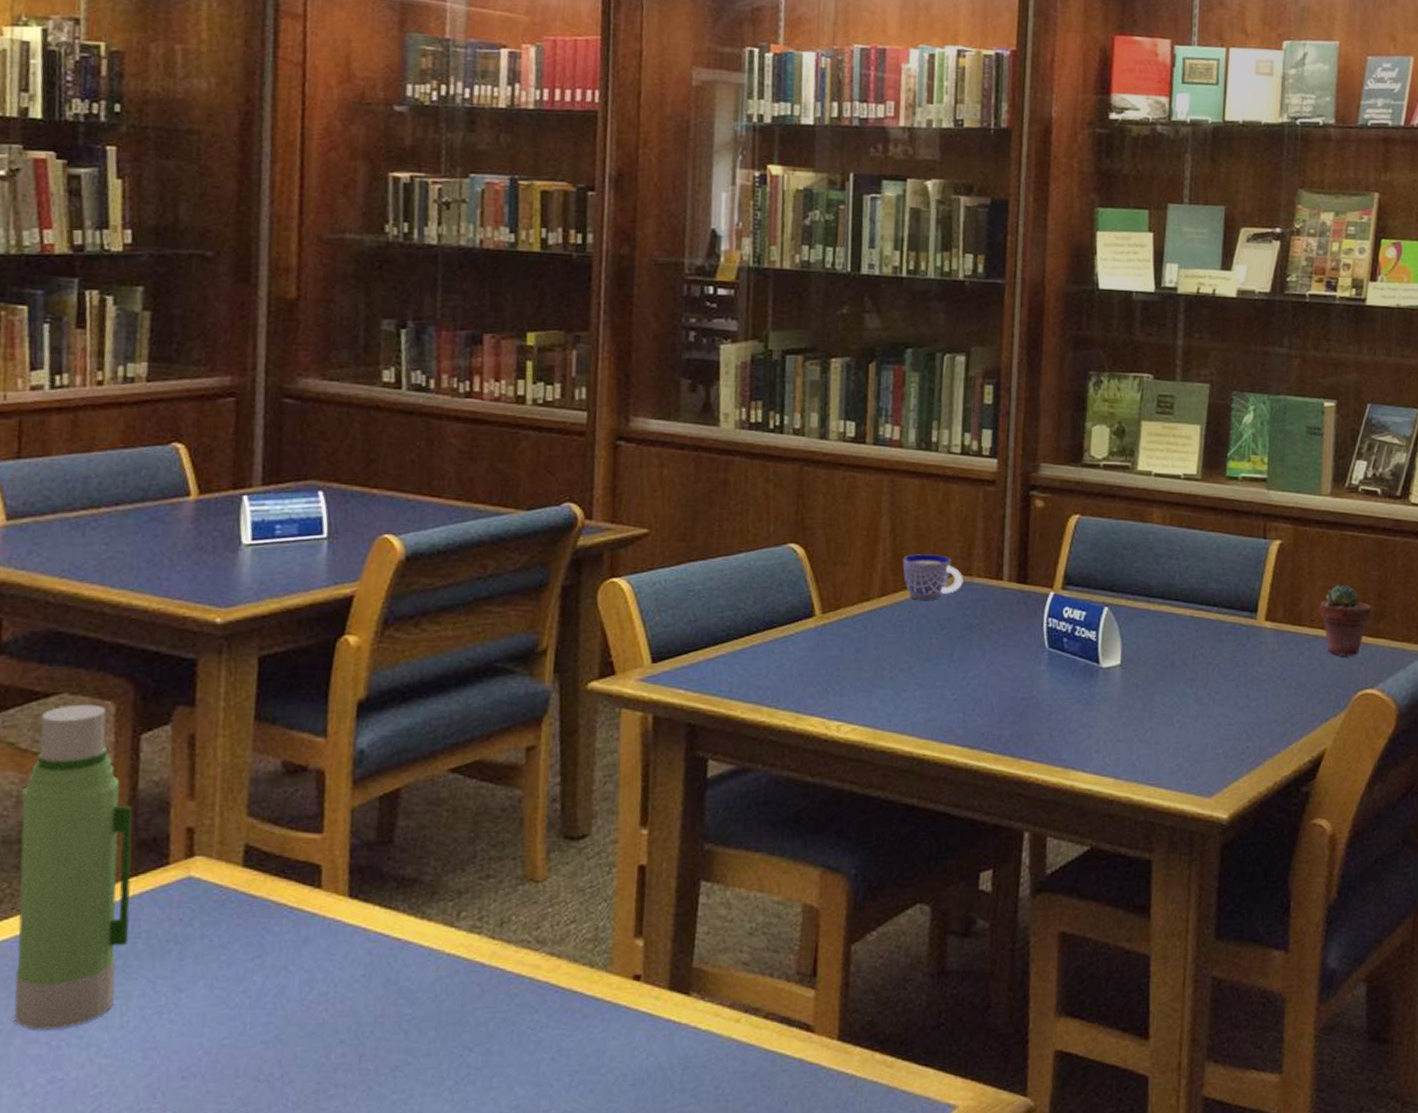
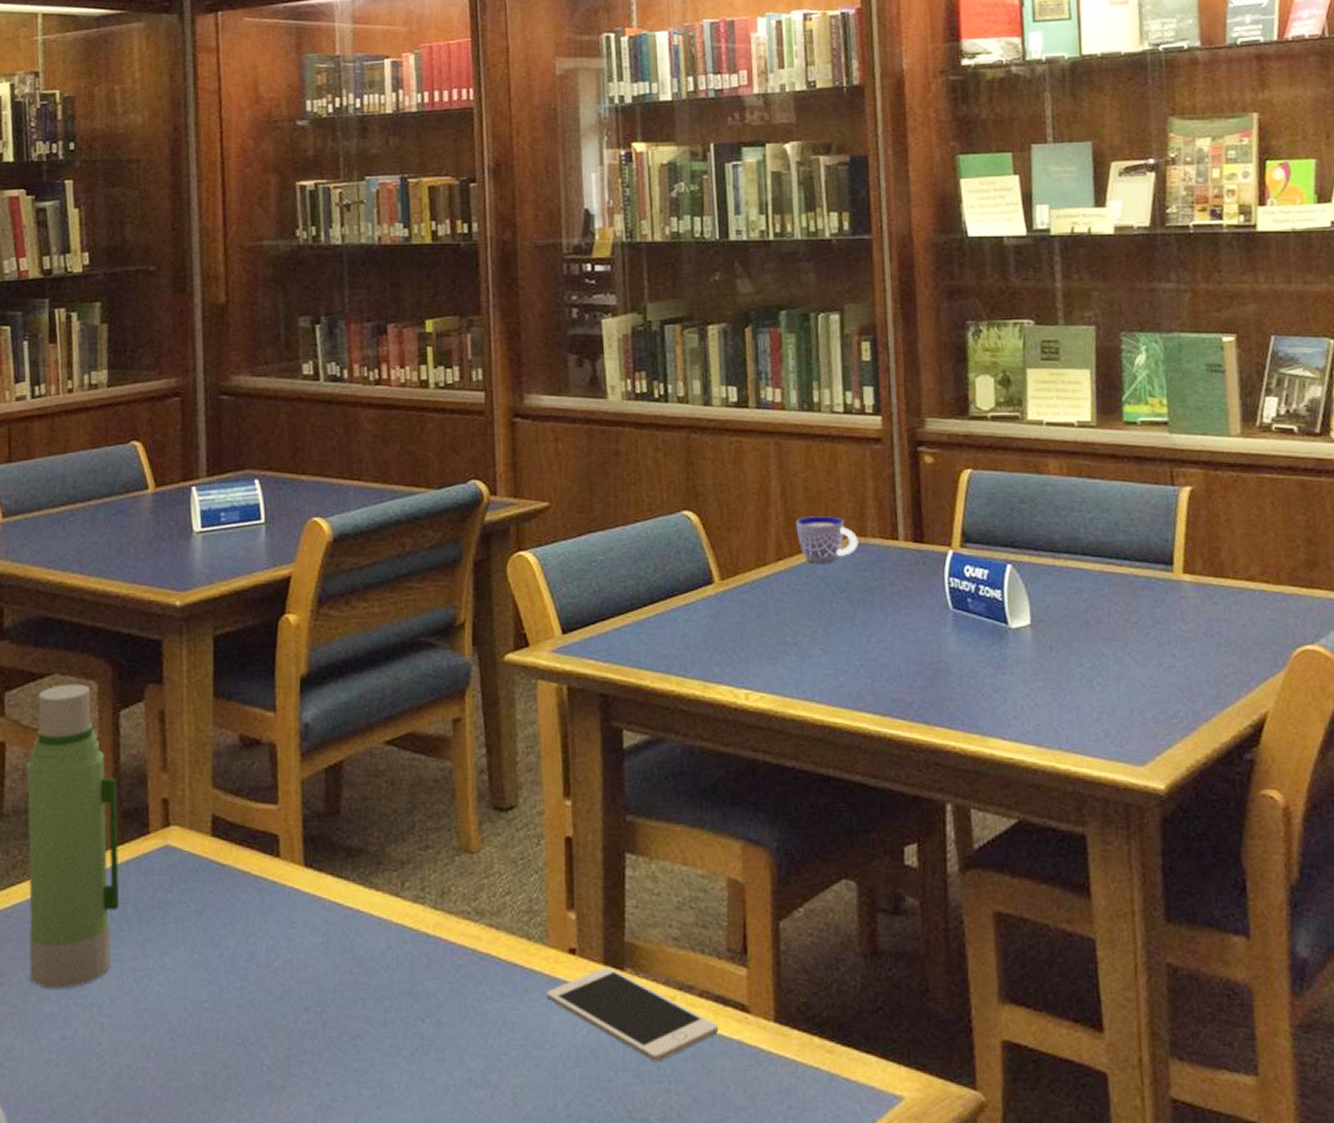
cell phone: none [606,992,782,1082] -> present [547,967,719,1062]
potted succulent: present [1320,584,1372,656] -> none [1242,531,1302,609]

